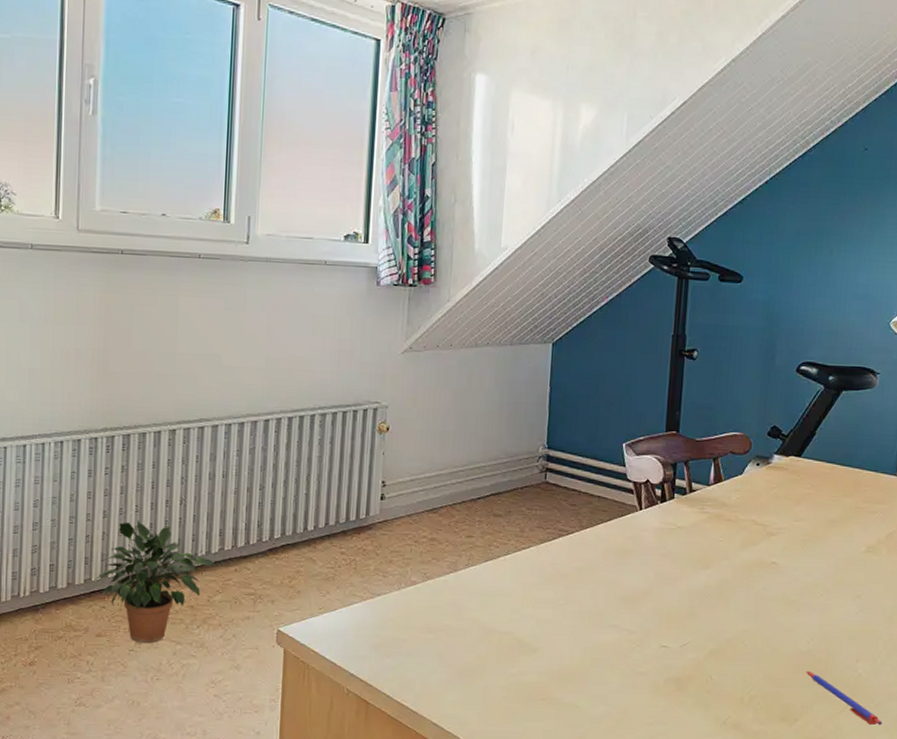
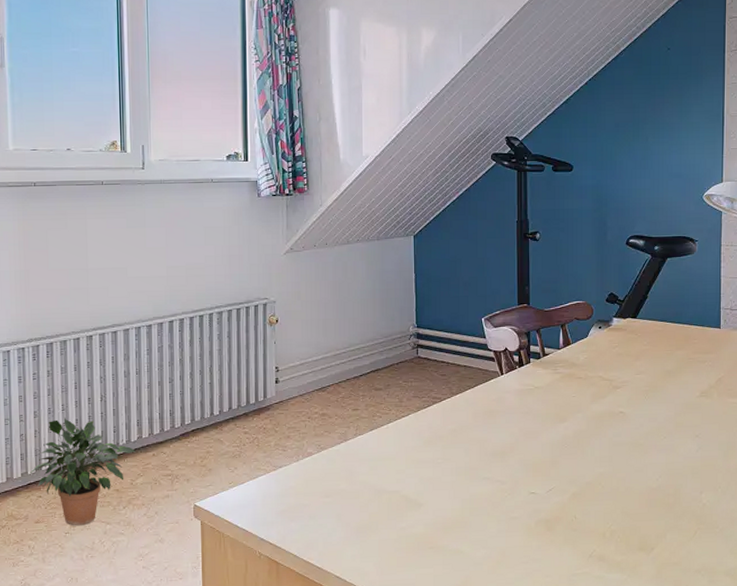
pen: present [806,670,882,725] -> none [657,504,728,548]

